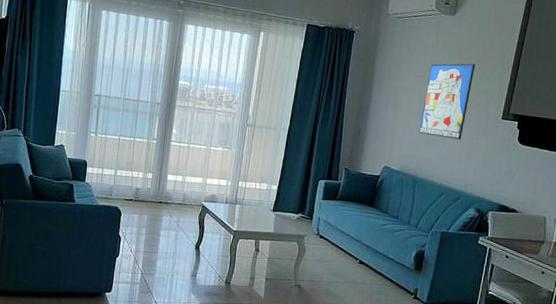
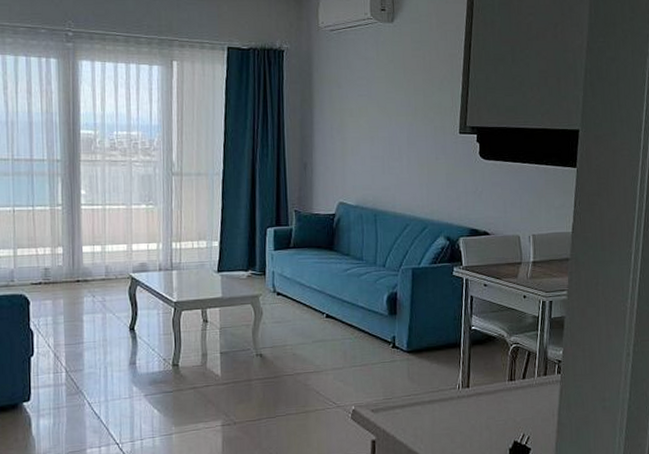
wall art: present [418,63,476,140] -> none [371,75,423,162]

